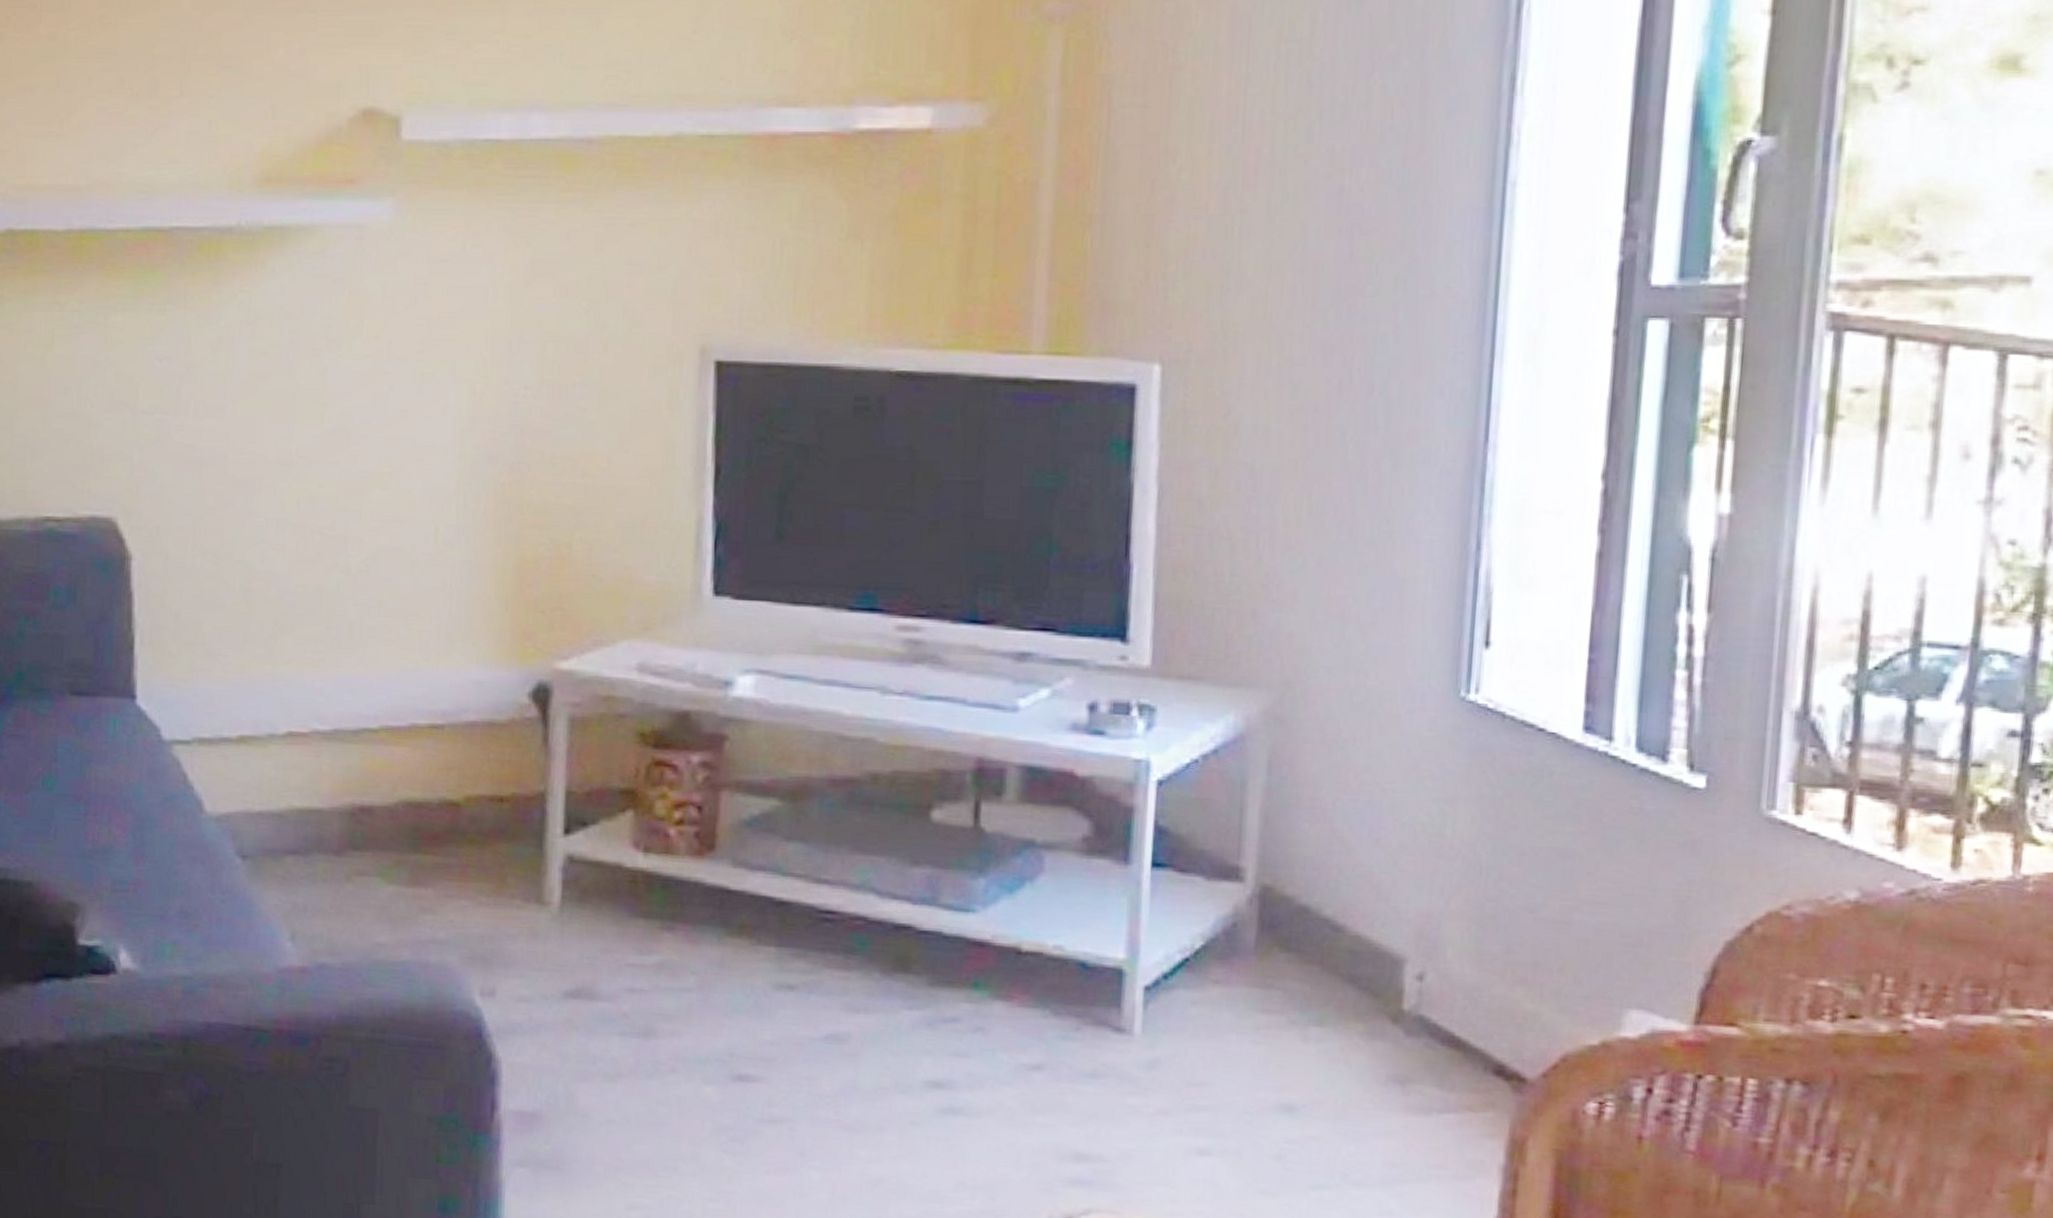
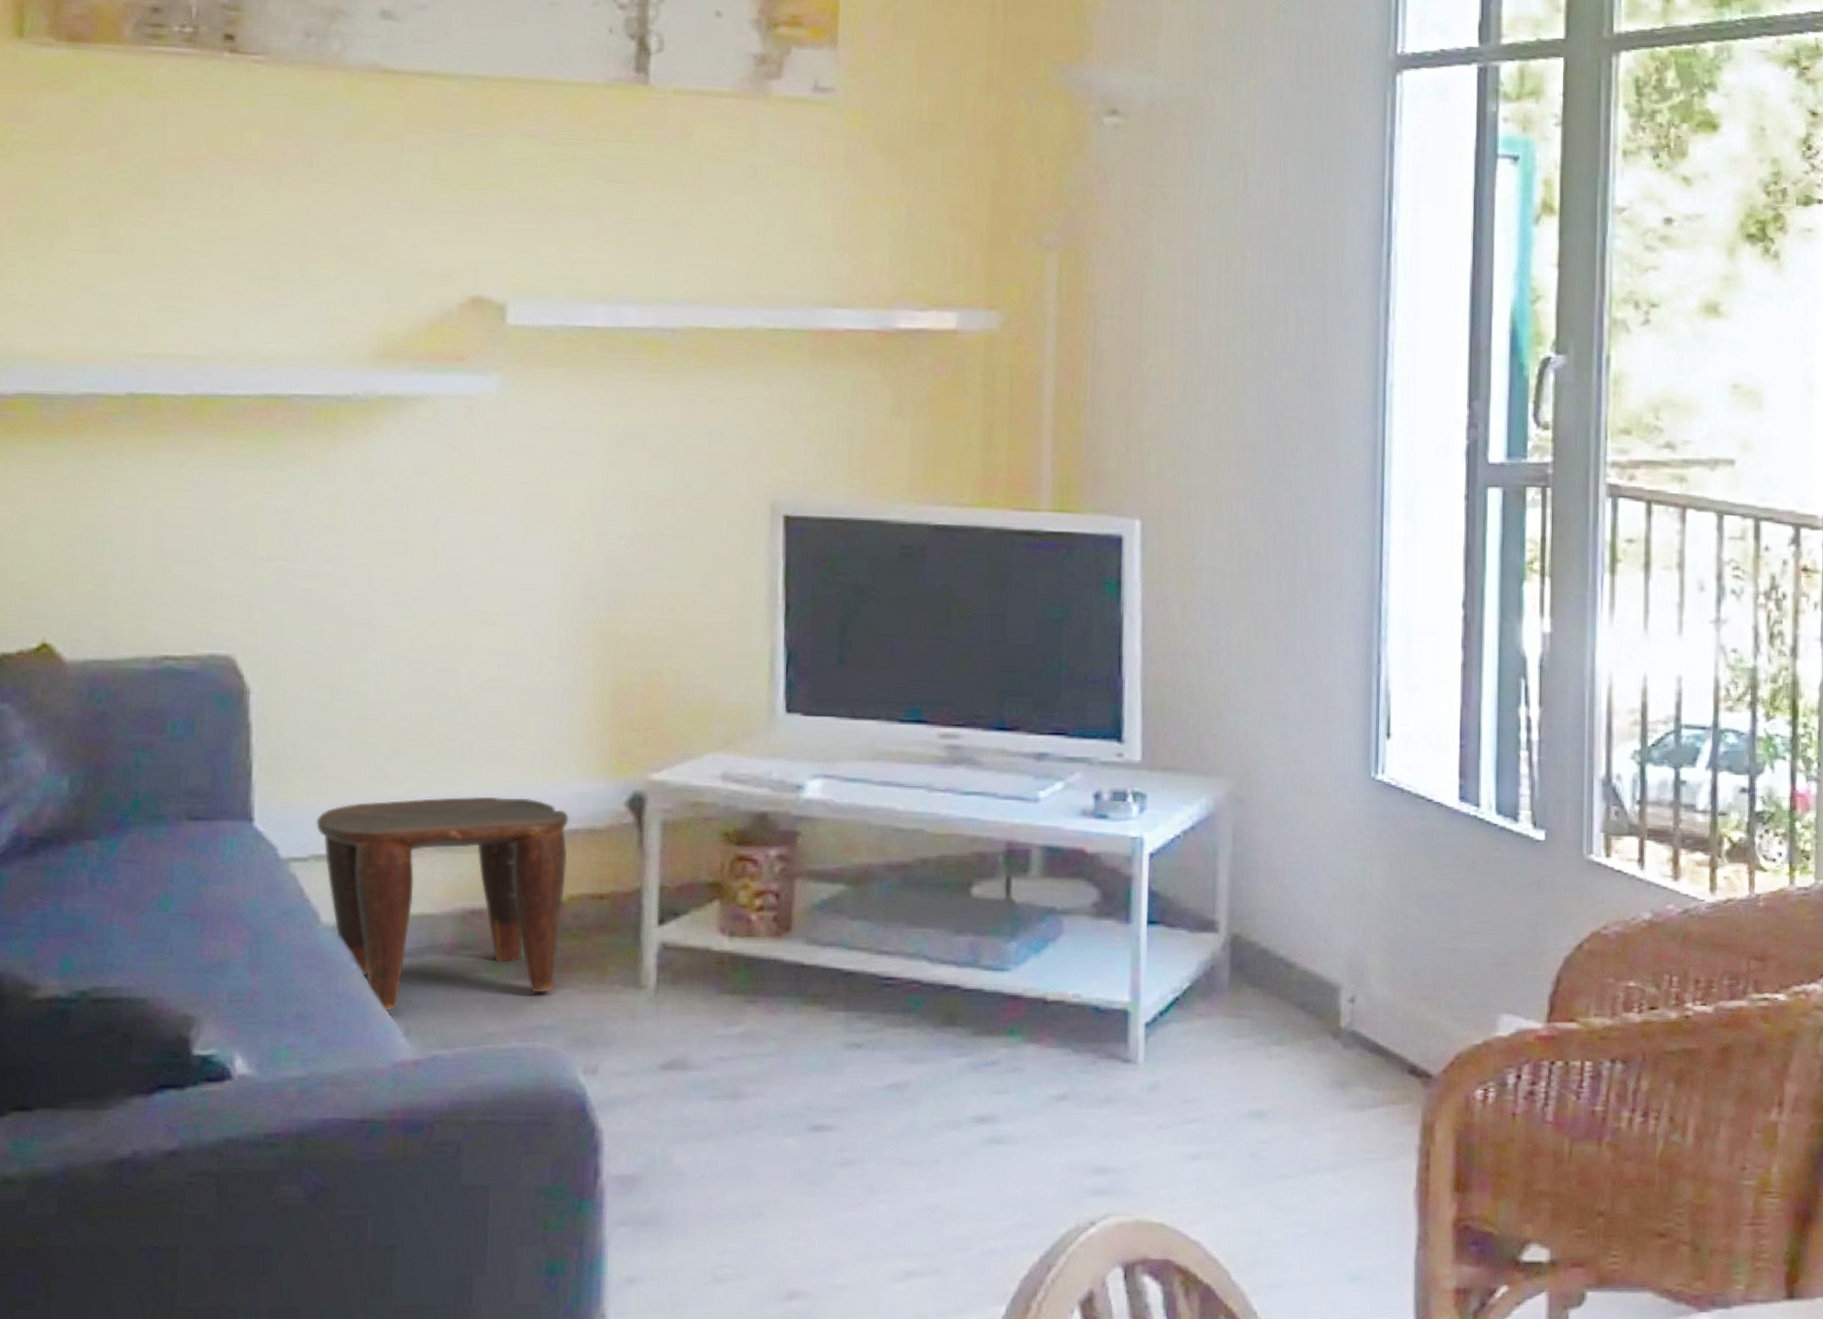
stool: none [199,680,467,913] -> present [316,796,570,1012]

